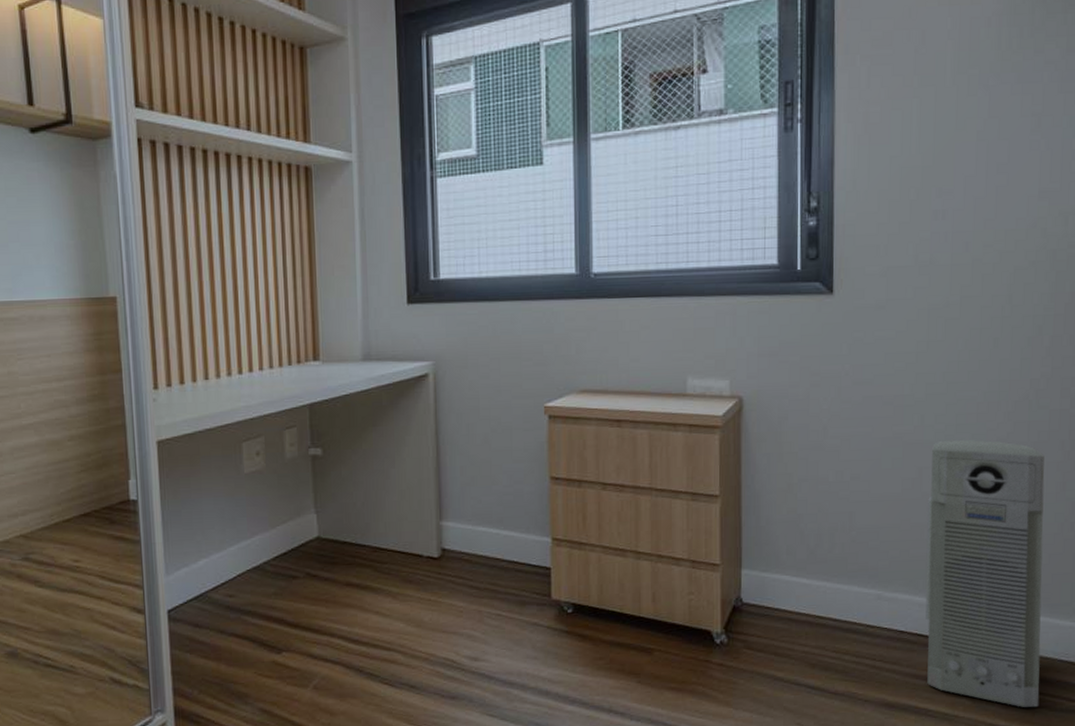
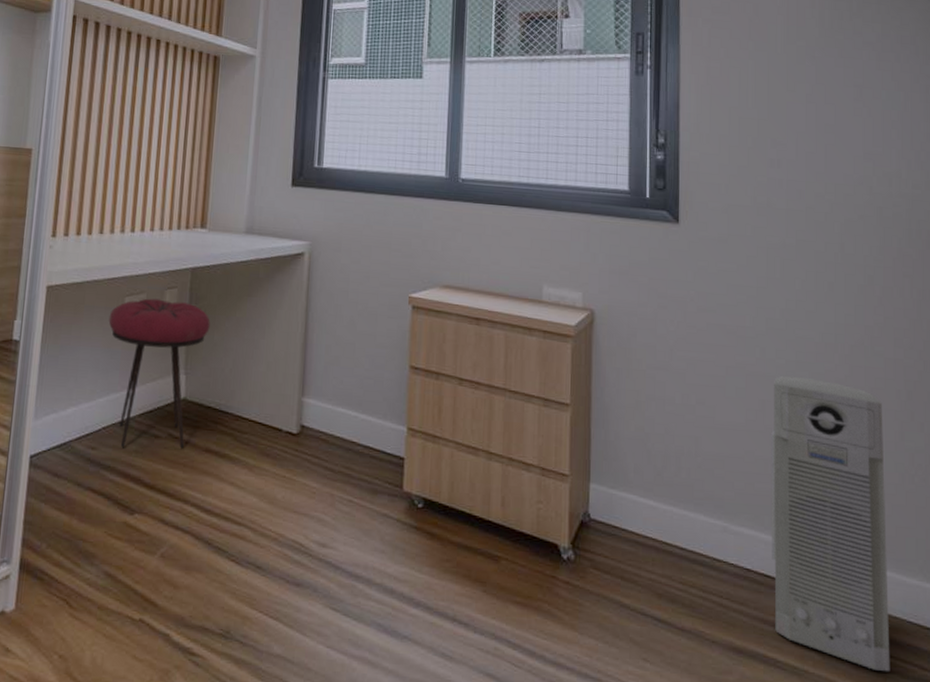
stool: none [228,440,336,592] -> present [108,298,210,449]

